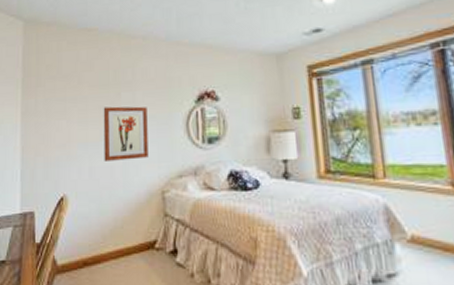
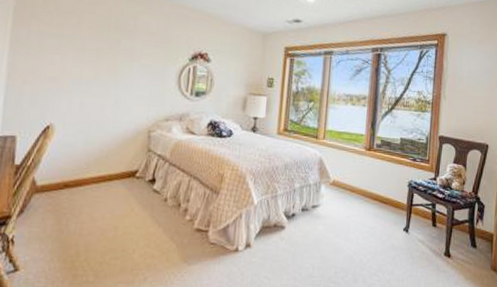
wall art: present [103,106,149,161] -> none [96,50,145,101]

